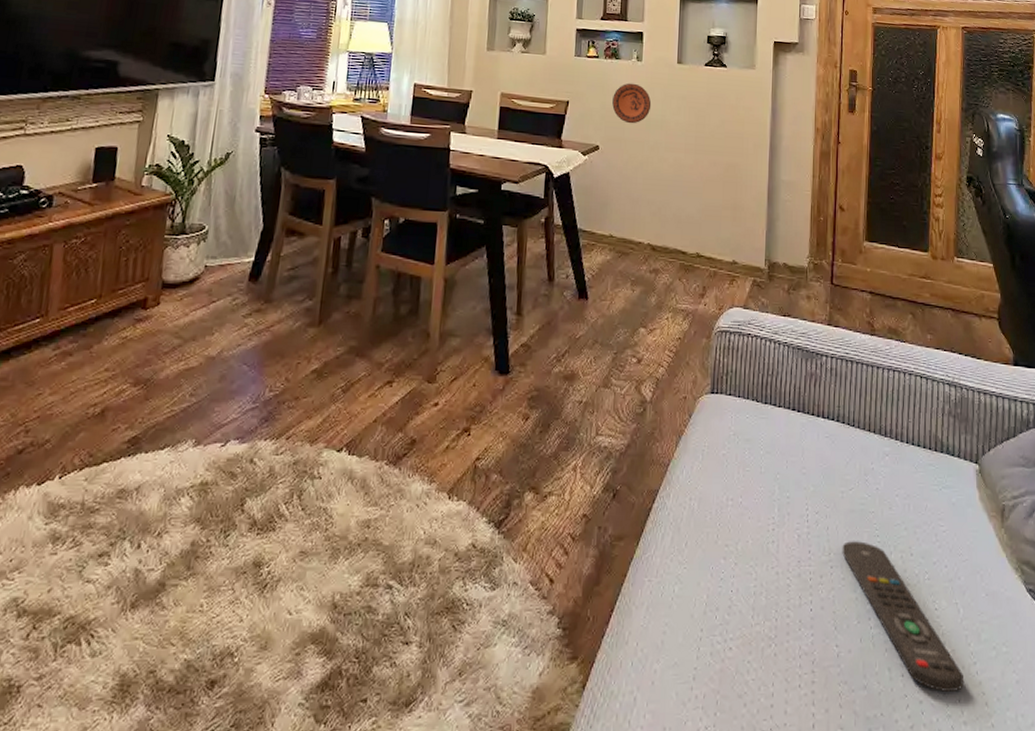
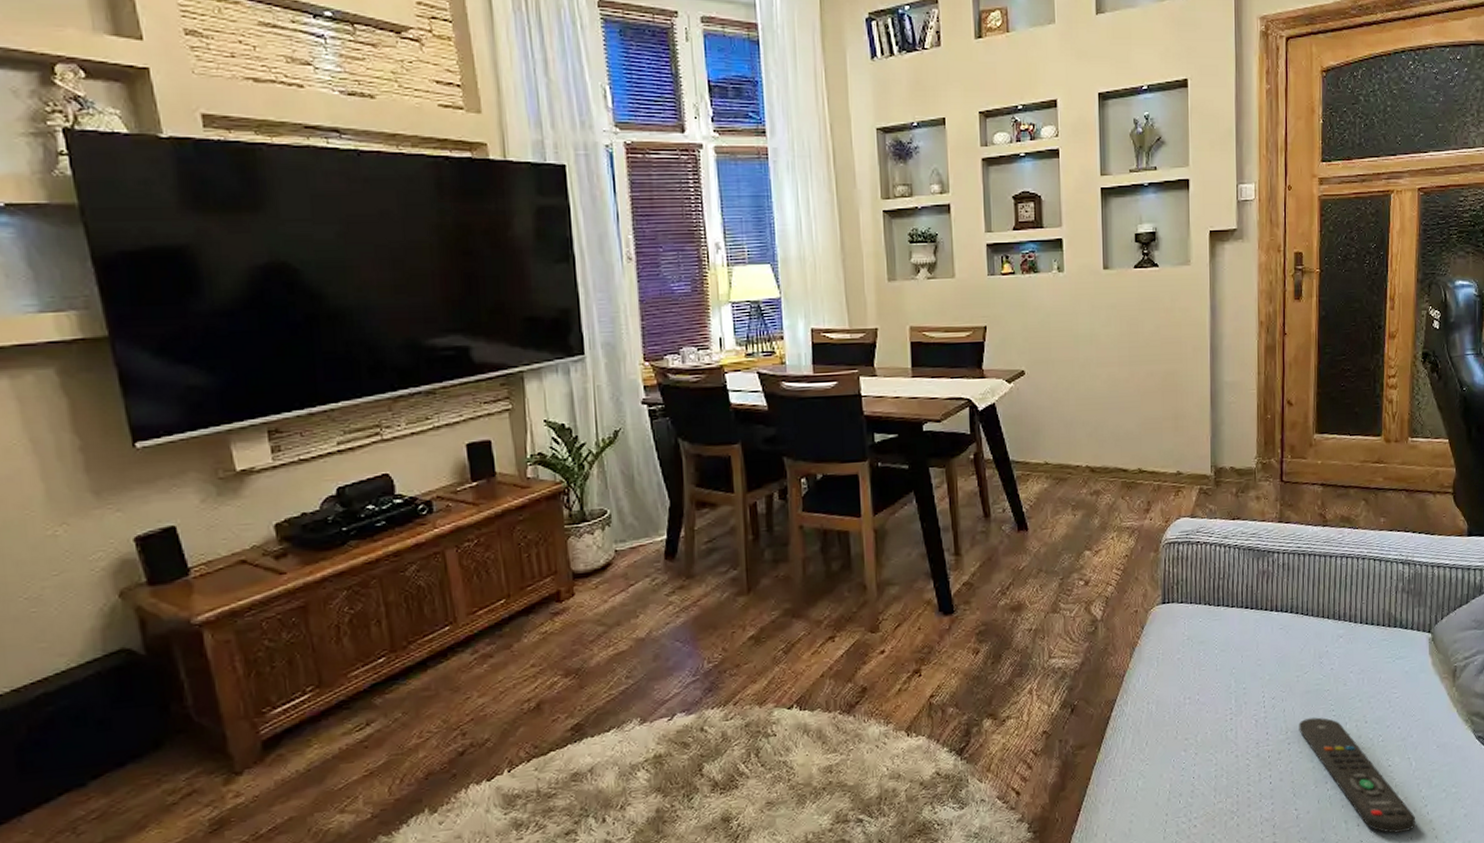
decorative plate: present [612,83,652,124] -> none [1035,297,1078,343]

